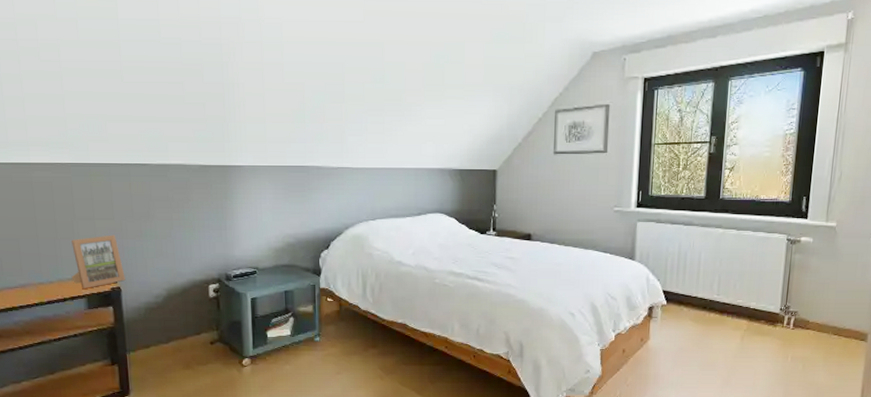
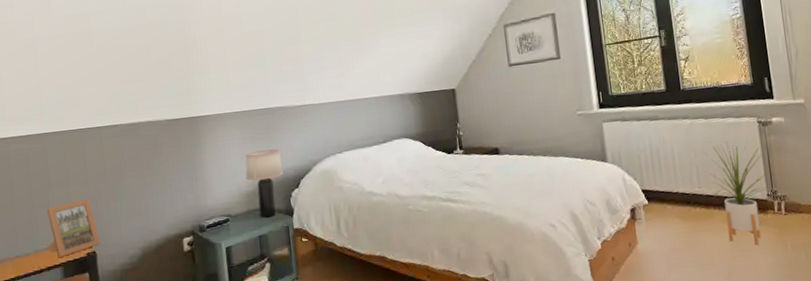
table lamp: none [275,208,315,274] -> present [245,149,284,218]
house plant: none [729,254,788,354] -> present [704,141,774,246]

